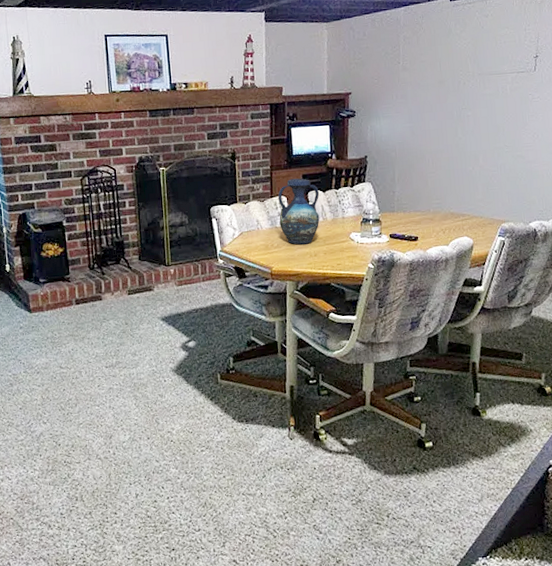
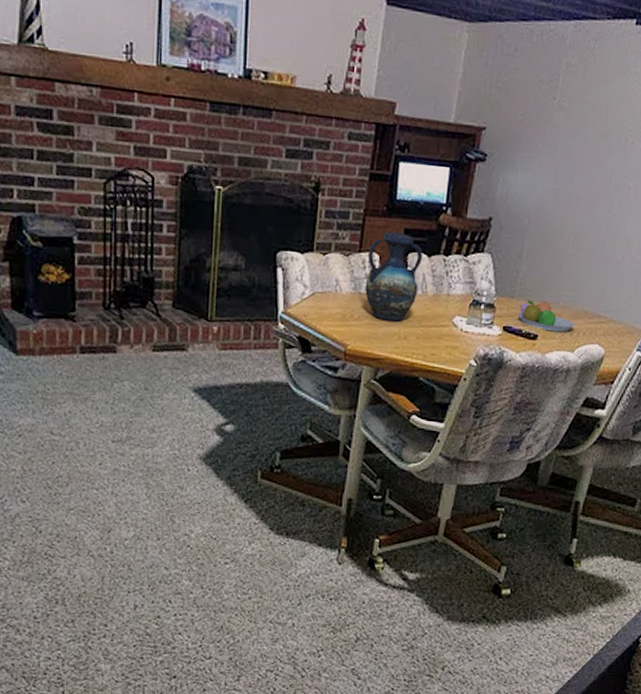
fruit bowl: none [399,210,445,233] -> present [517,299,575,332]

